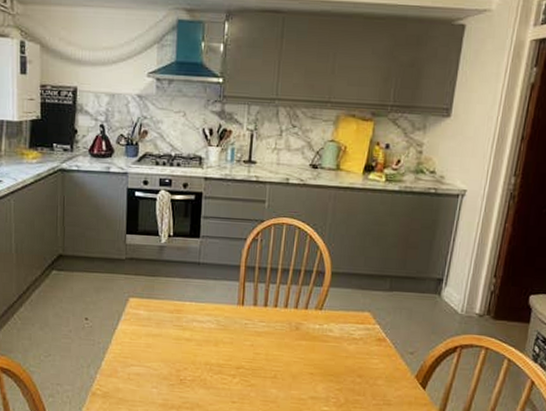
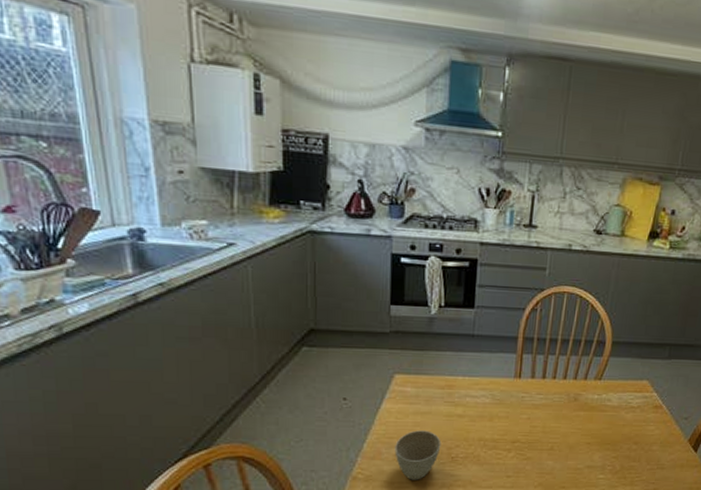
cup: none [129,351,171,400] -> present [394,430,441,480]

